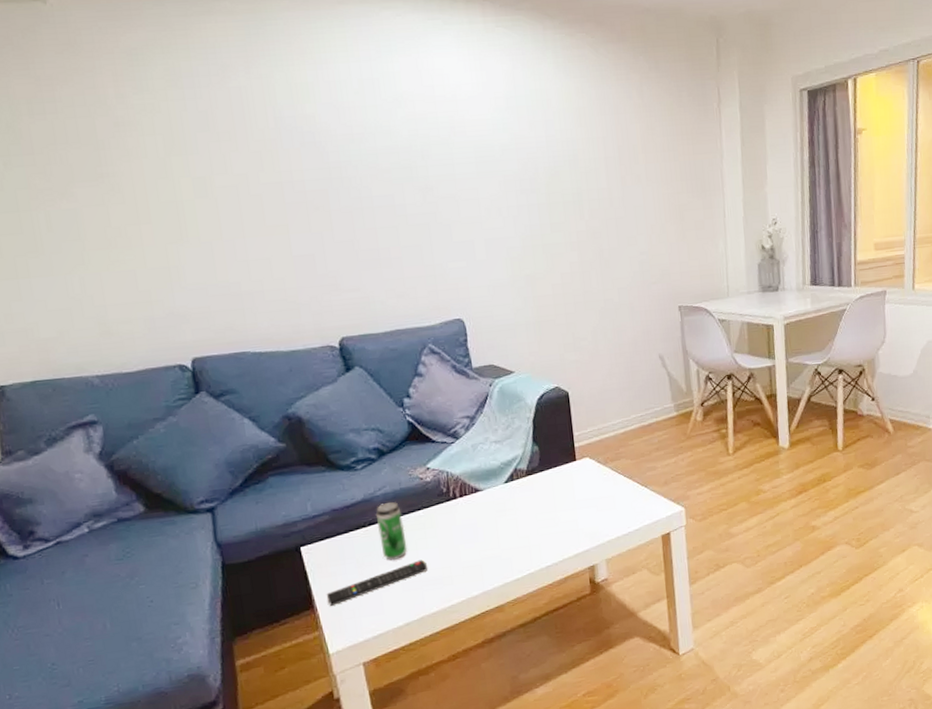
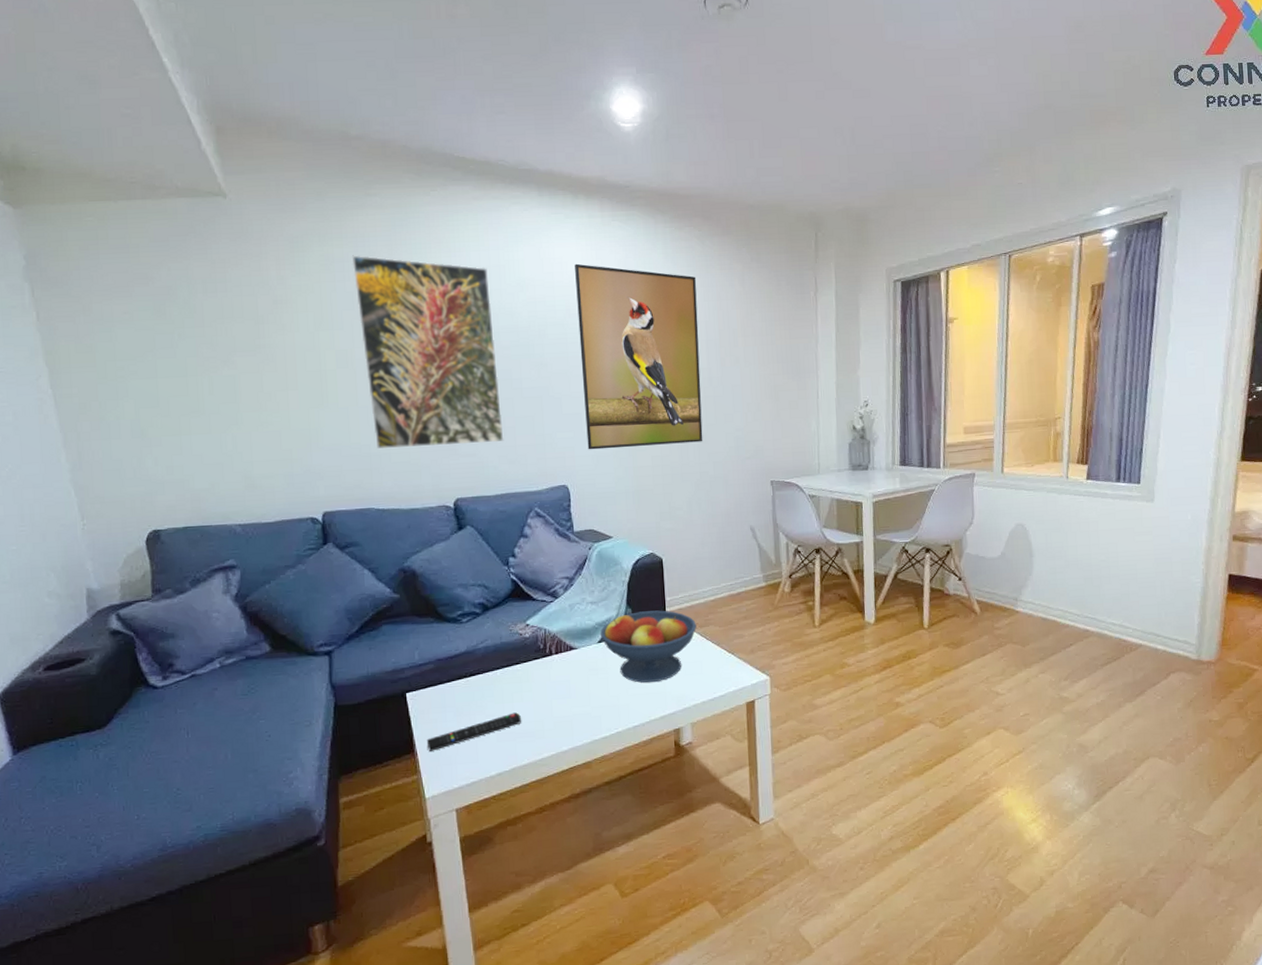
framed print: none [202,68,390,286] -> present [351,255,504,448]
beverage can: present [375,501,408,561] -> none [476,654,504,712]
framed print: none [457,75,606,280] -> present [575,263,703,450]
fruit bowl: none [506,445,607,522] -> present [600,610,697,683]

